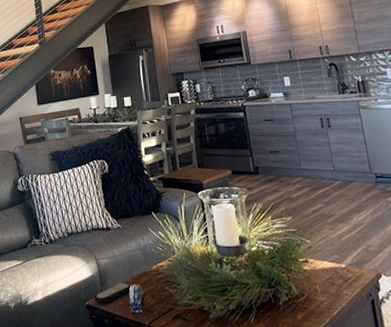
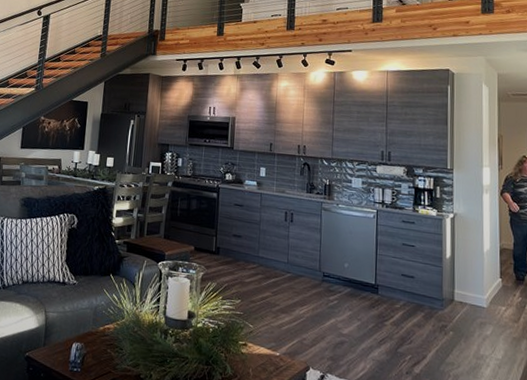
remote control: present [94,281,131,304] -> none [35,338,75,358]

